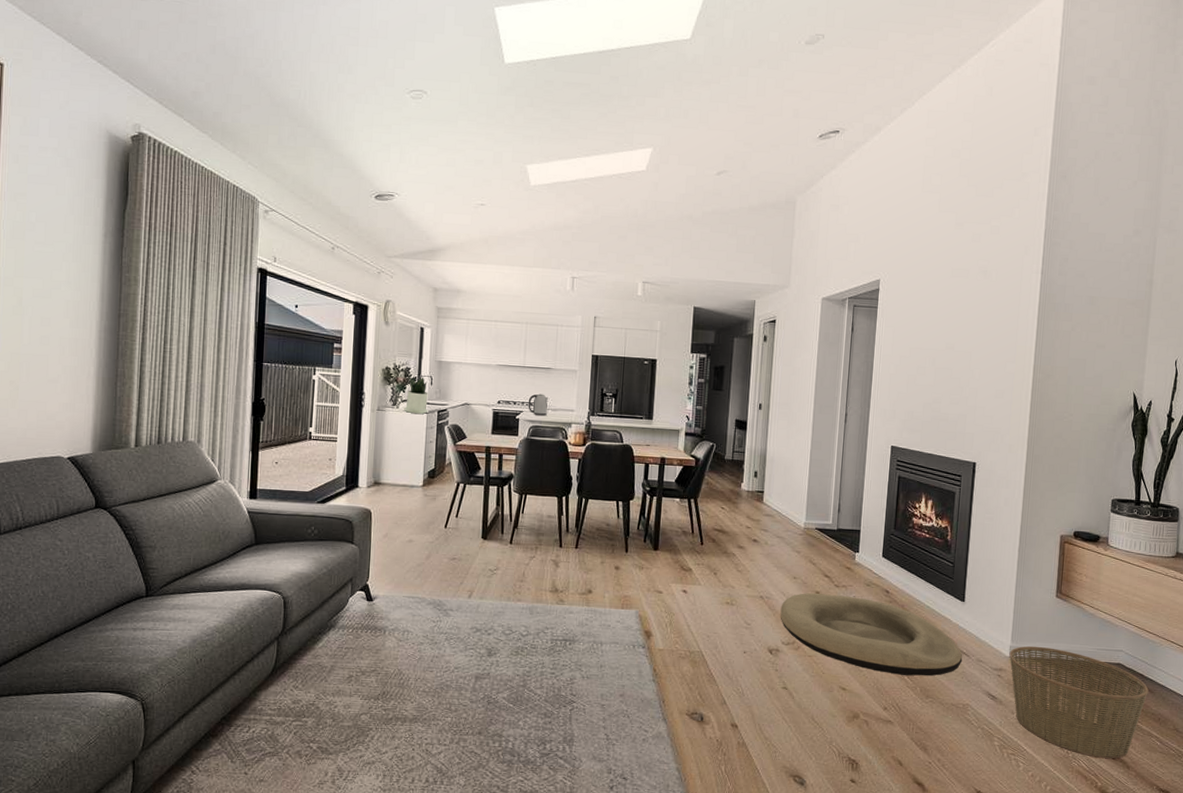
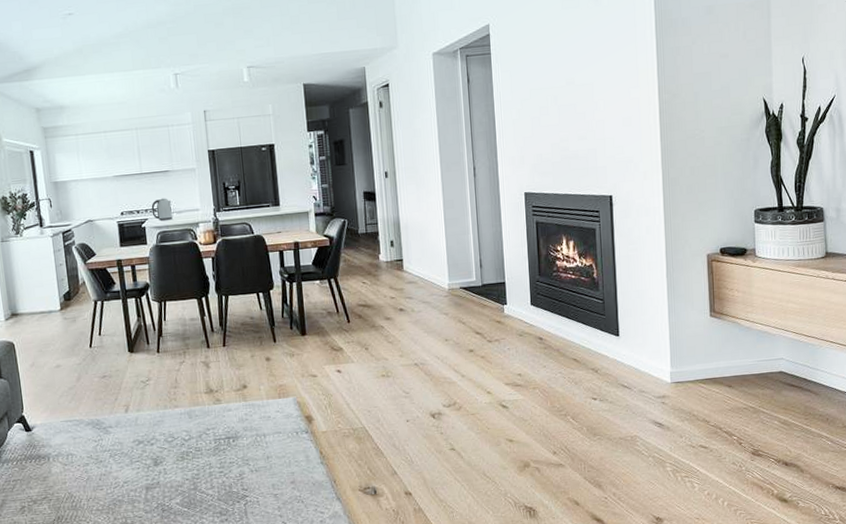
planter: present [403,377,428,415] -> none [27,201,53,240]
dog bed: present [780,593,963,676] -> none [436,349,625,419]
basket: present [1009,646,1149,759] -> none [670,367,814,467]

